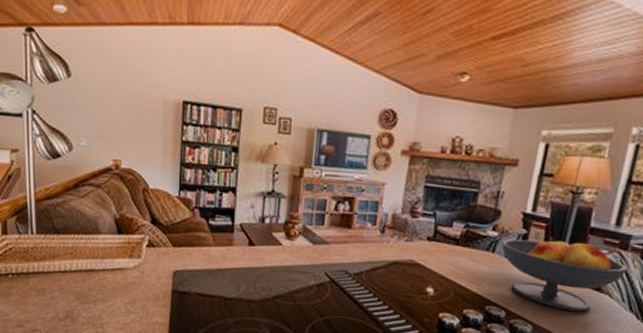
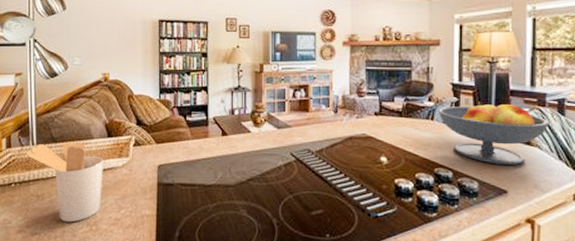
utensil holder: none [24,234,112,322] -> present [26,142,103,222]

